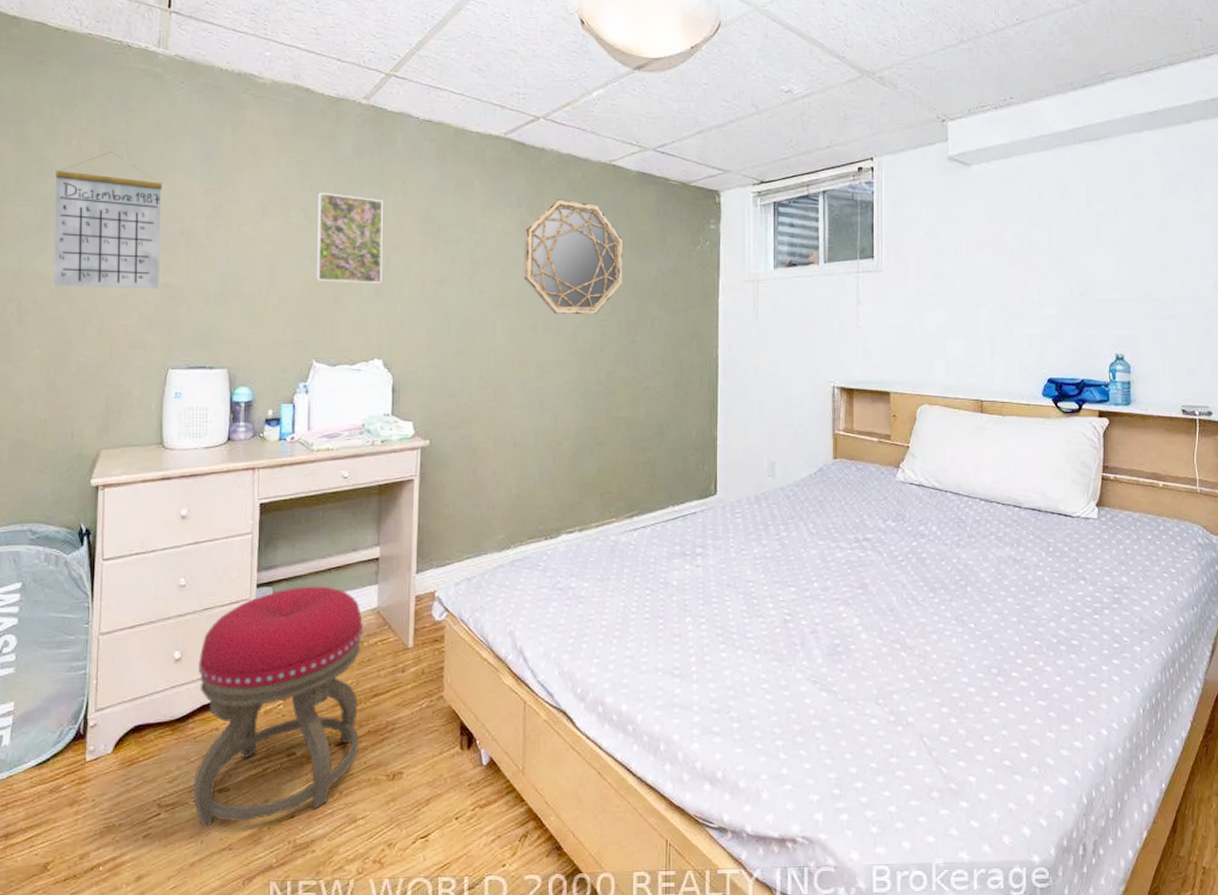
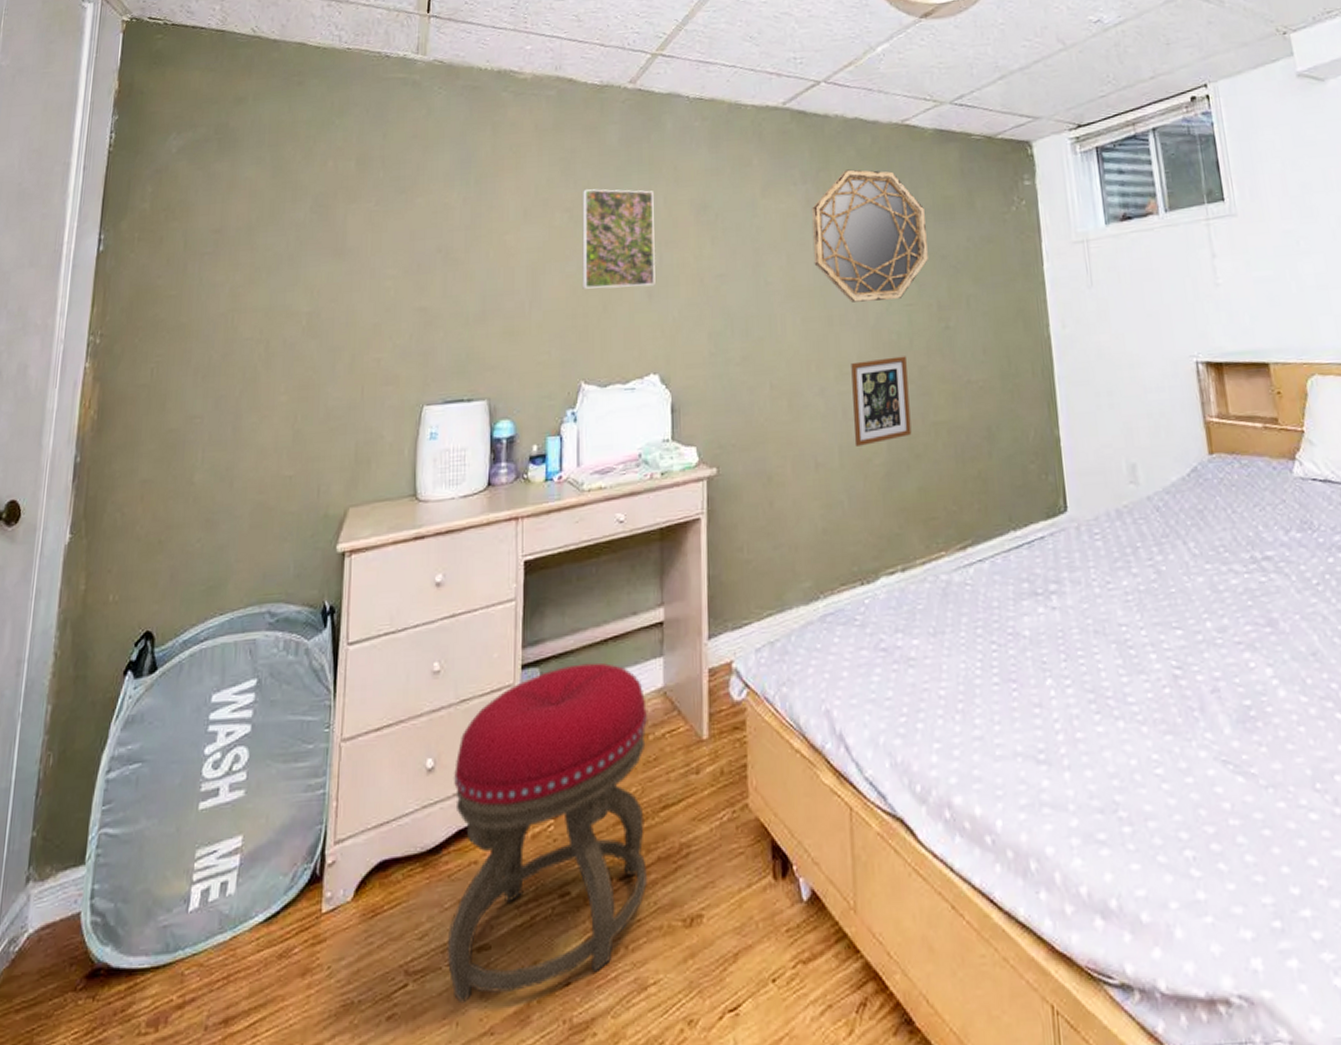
calendar: present [54,151,162,289] -> none [304,168,419,321]
picture frame: none [548,362,597,432] -> present [851,356,912,446]

